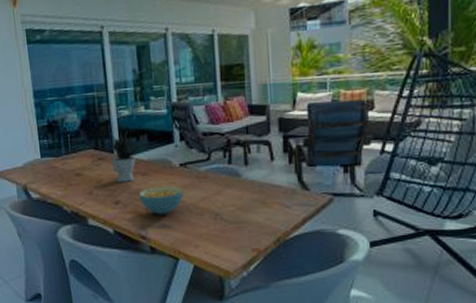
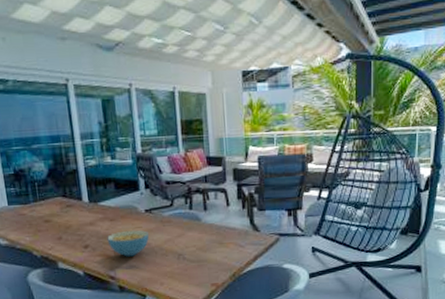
potted plant: present [107,131,143,183] -> none [75,180,110,228]

